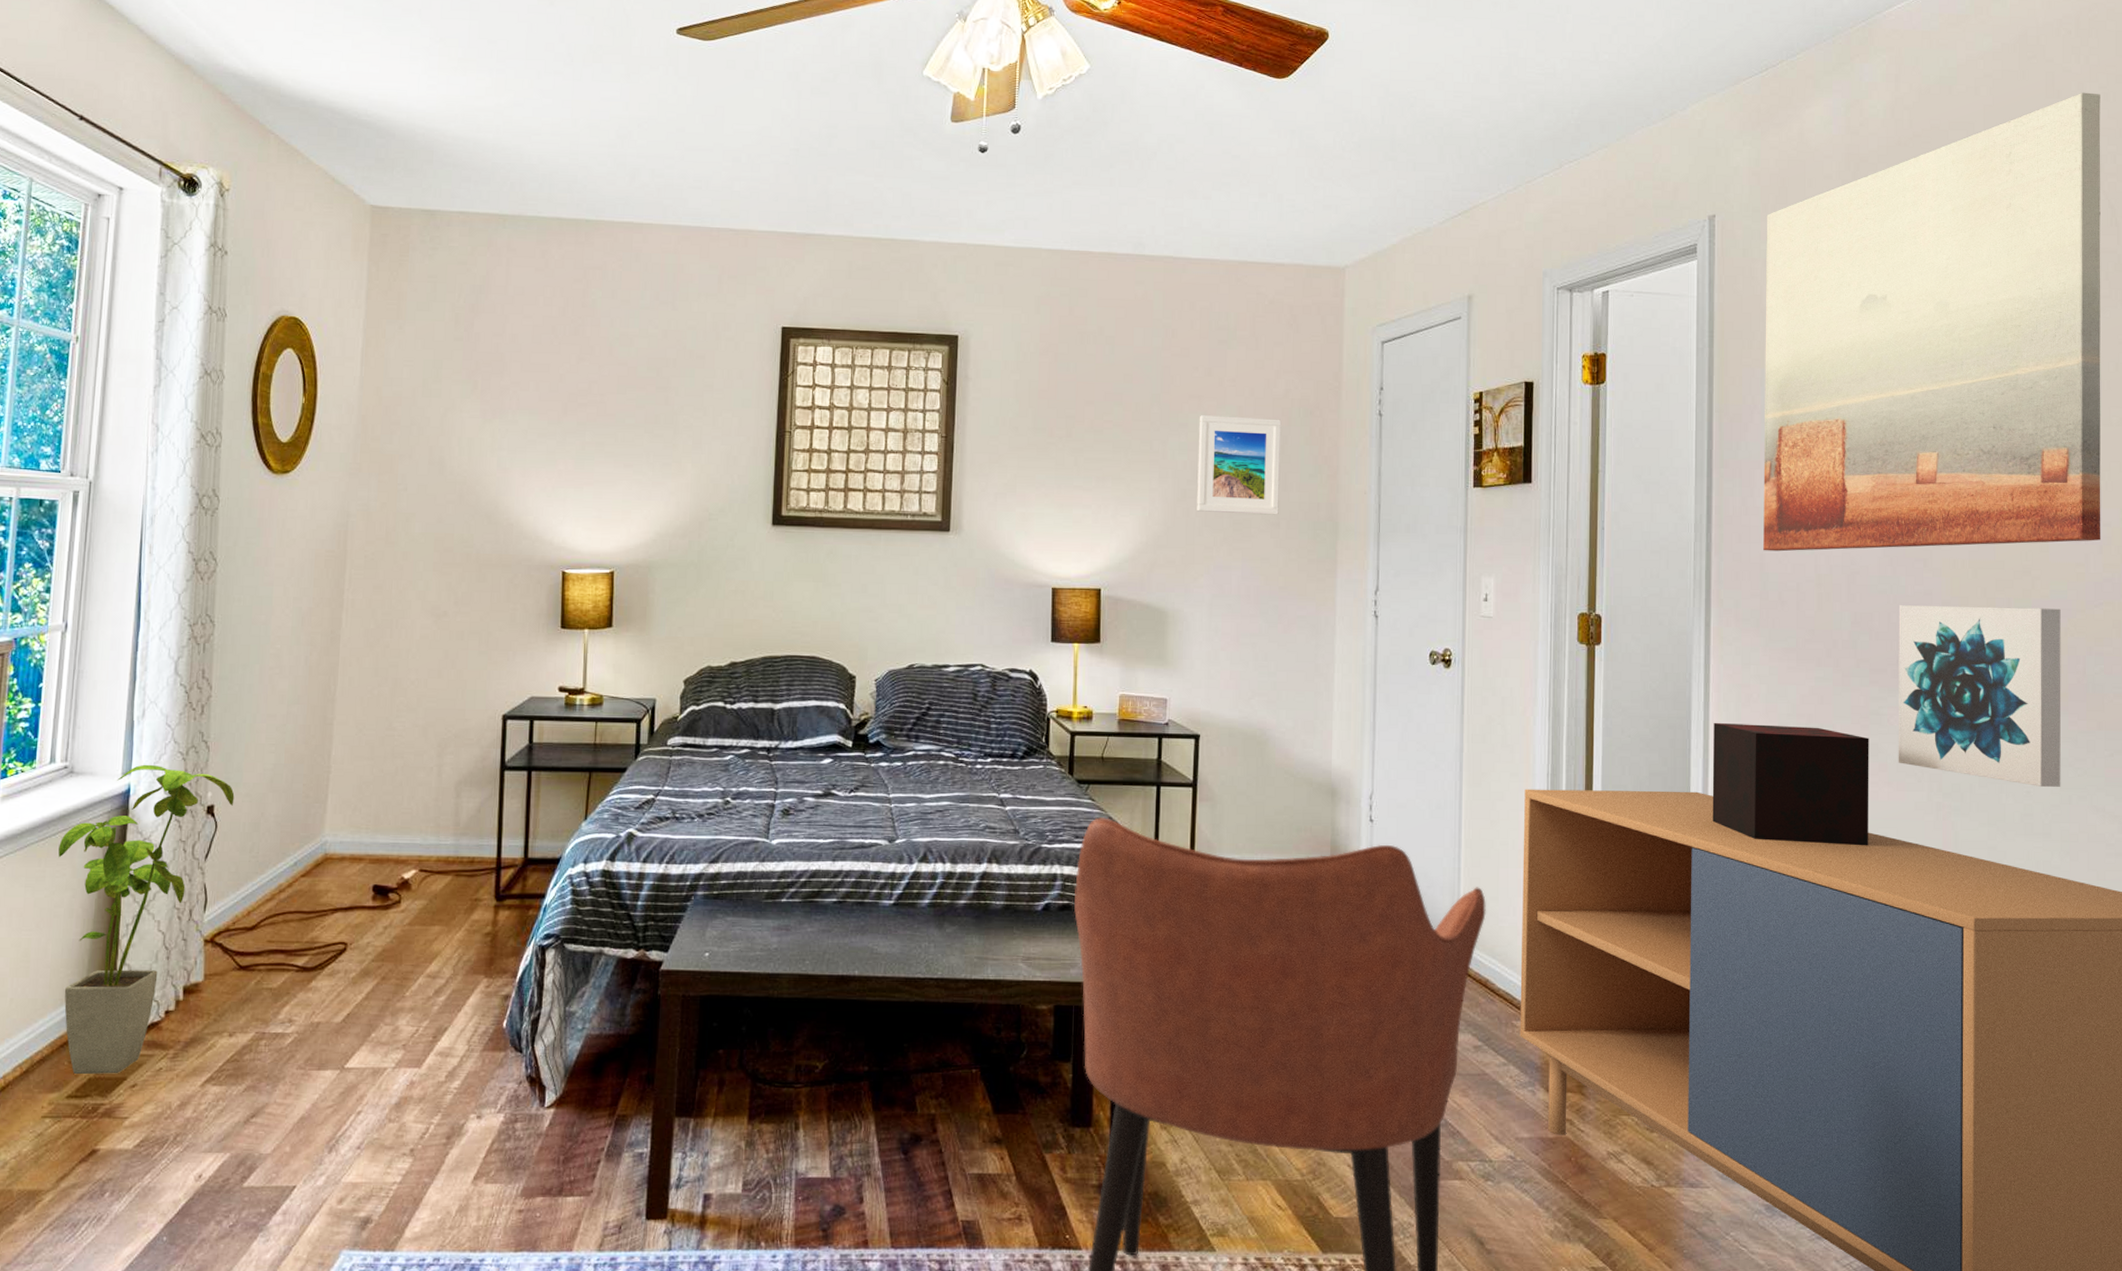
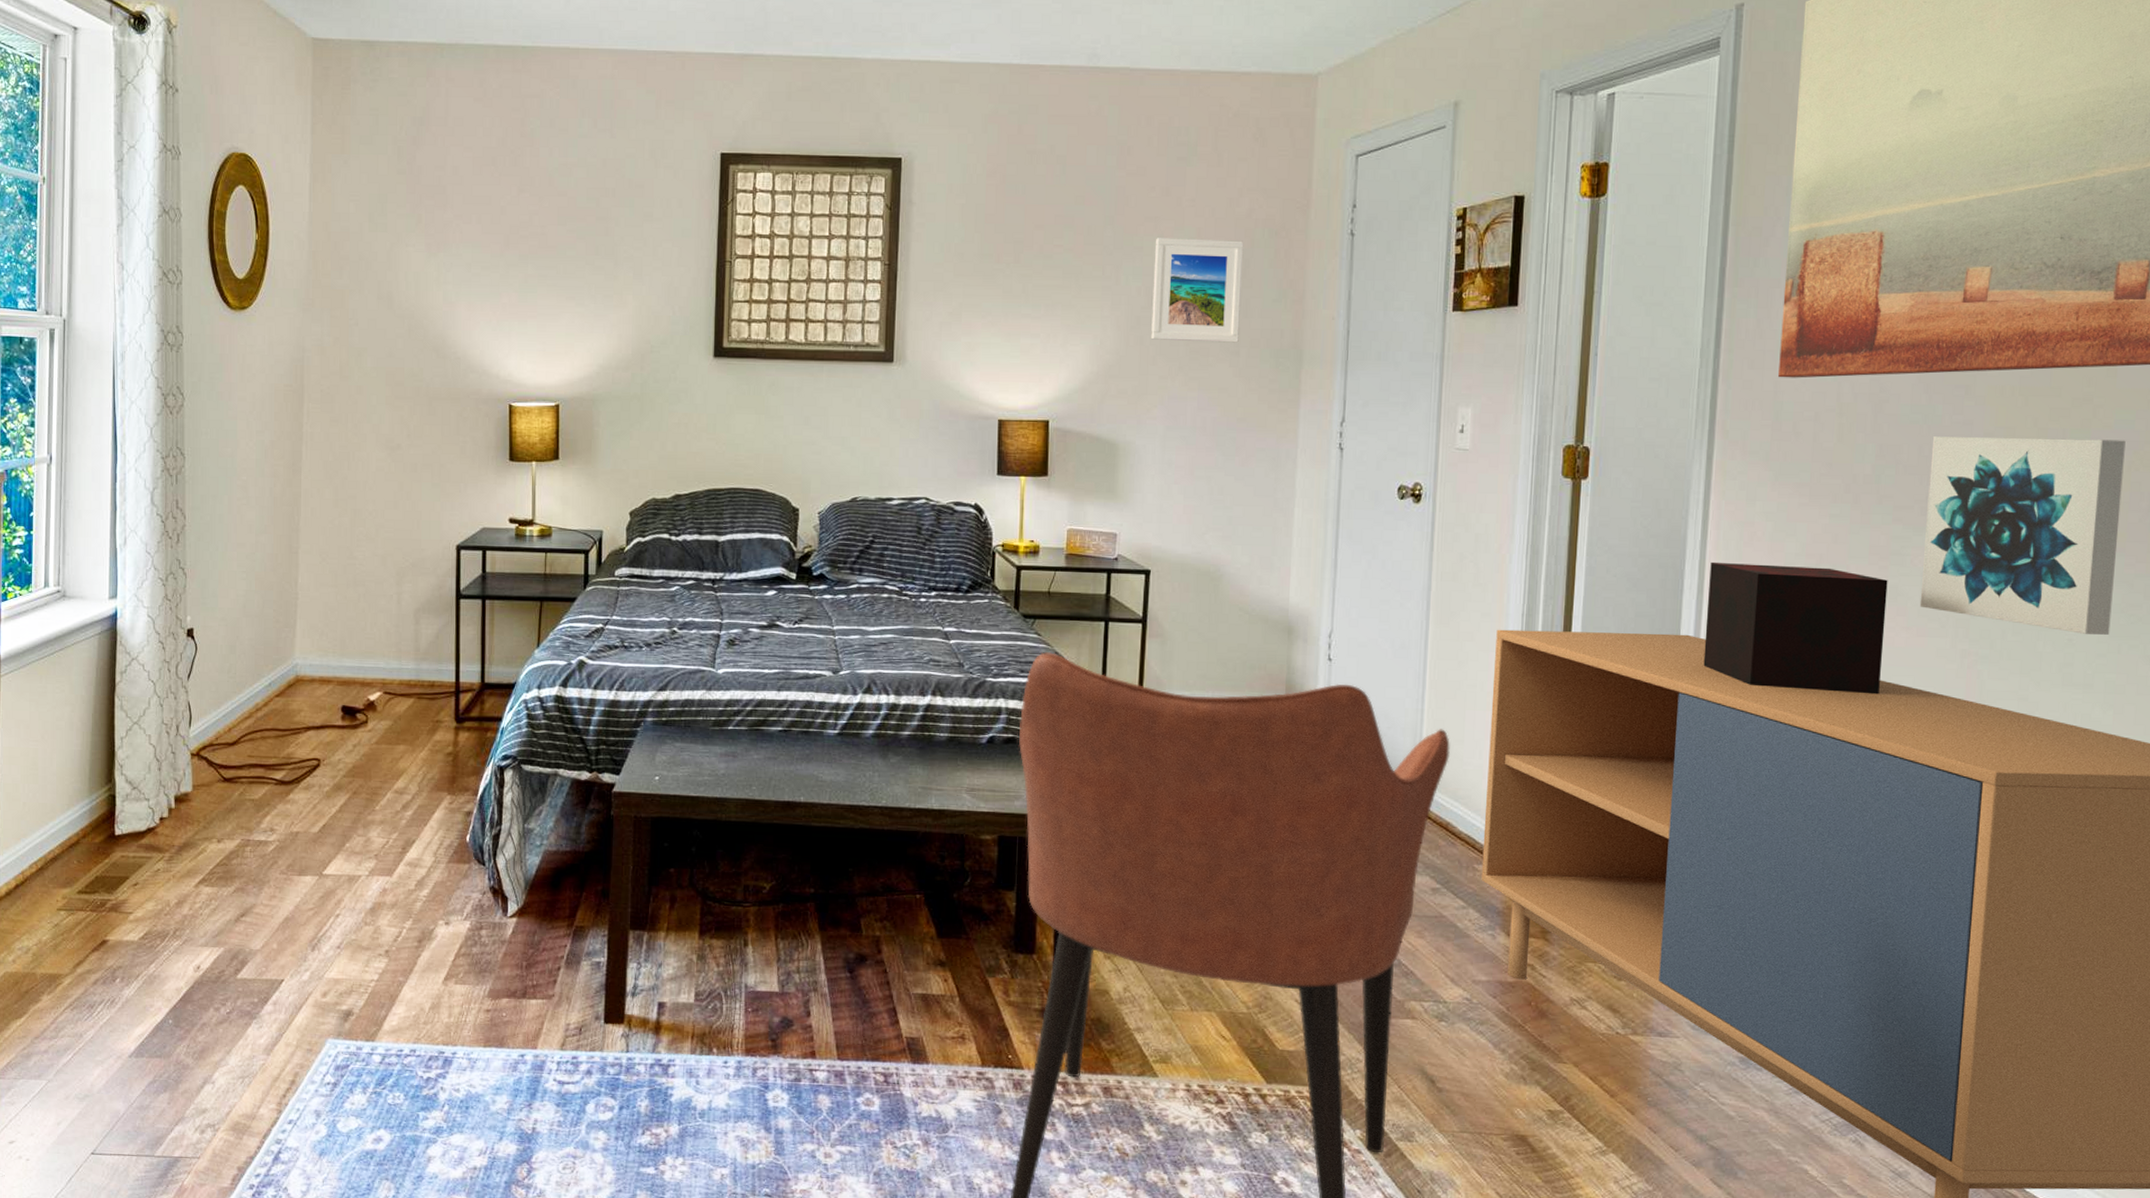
house plant: present [58,764,235,1075] -> none [57,589,211,873]

